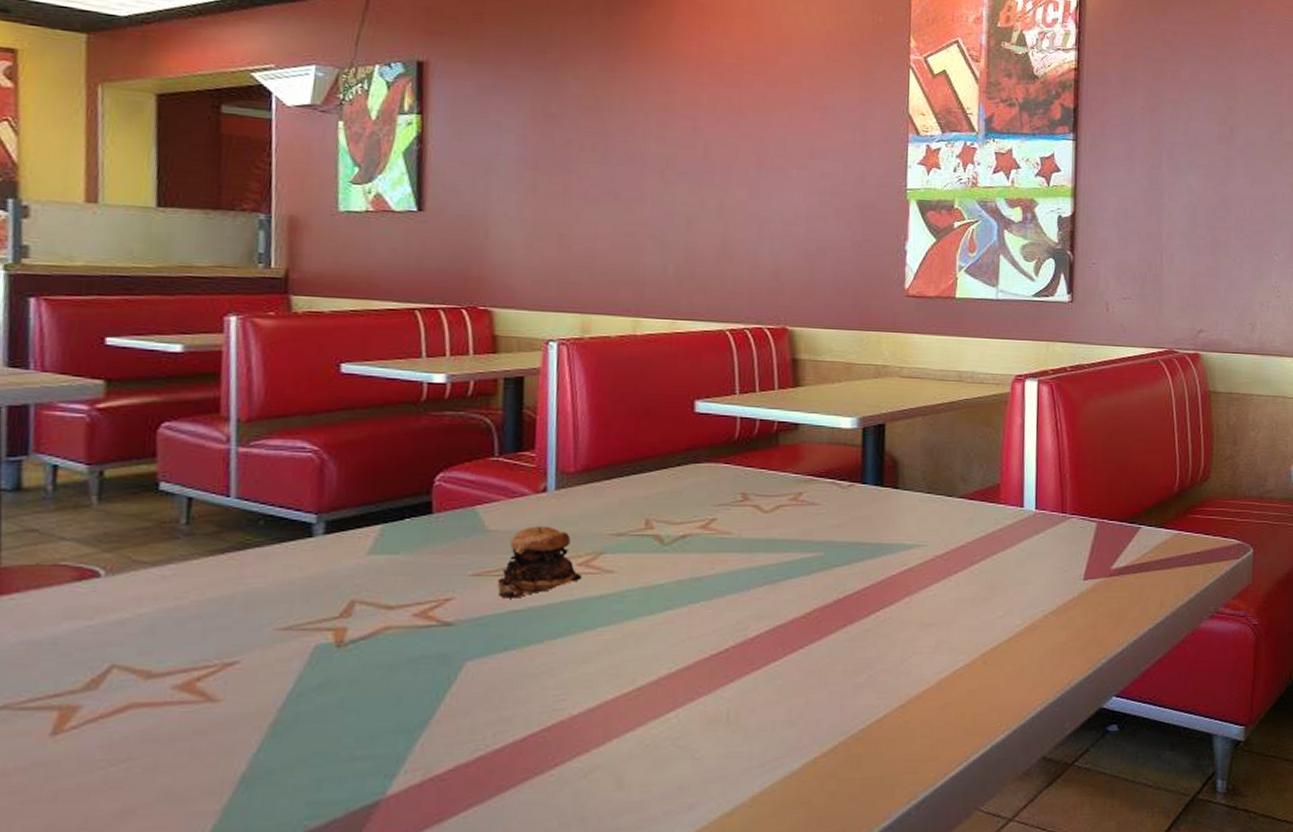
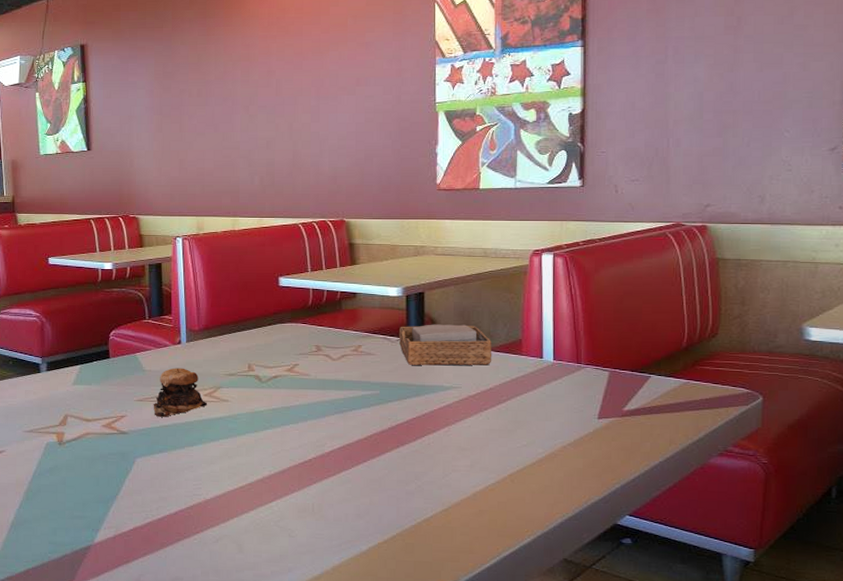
napkin holder: none [851,465,965,518] -> present [398,324,492,366]

